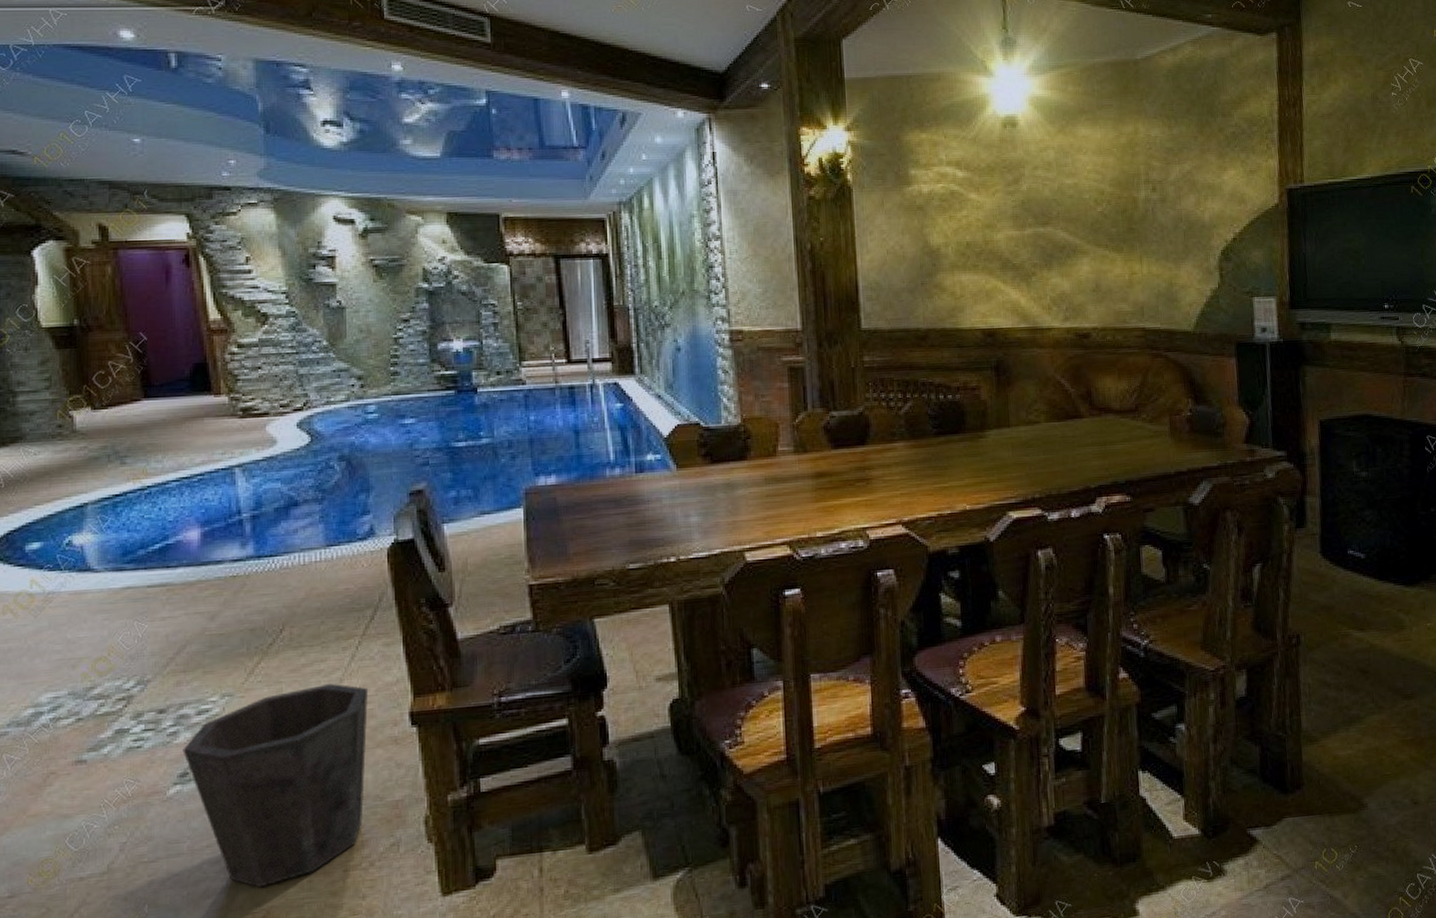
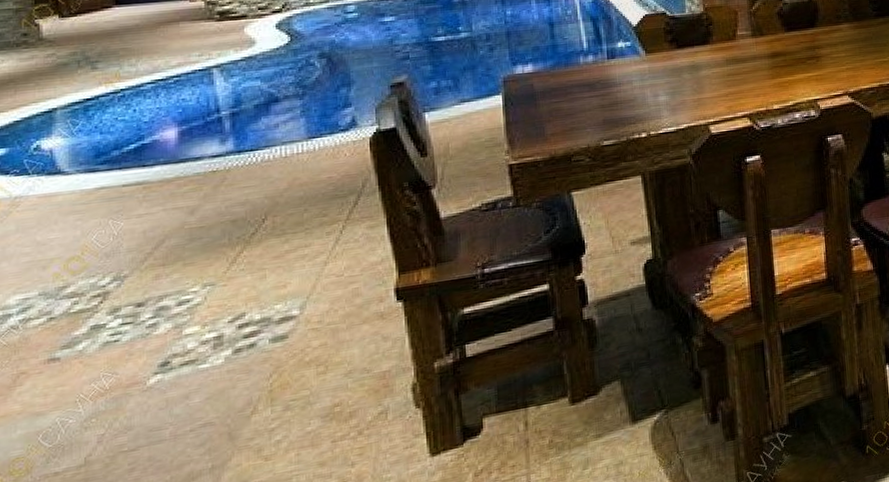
waste bin: present [182,683,368,888] -> none [163,266,353,465]

